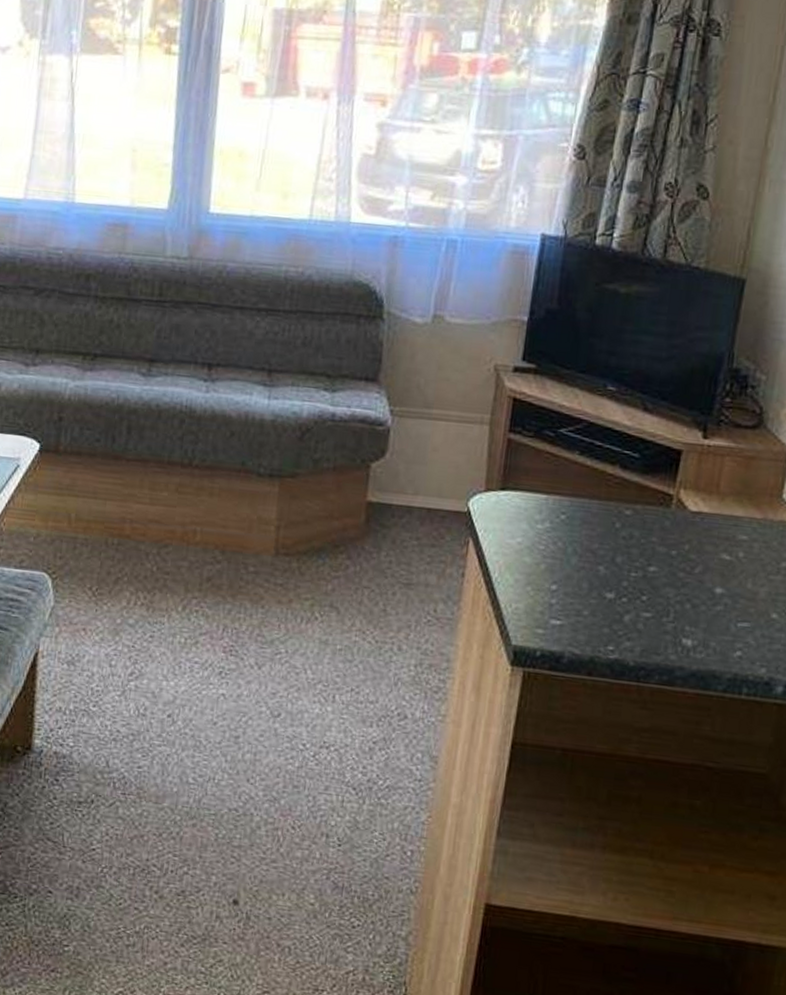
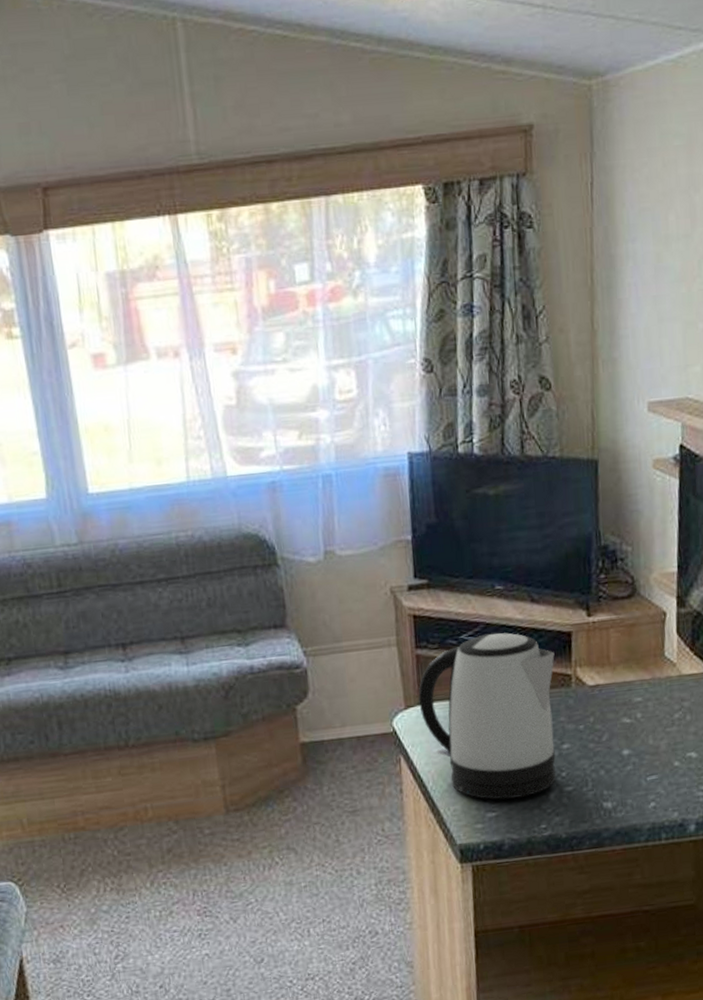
kettle: none [500,433,659,612] -> present [418,632,556,800]

